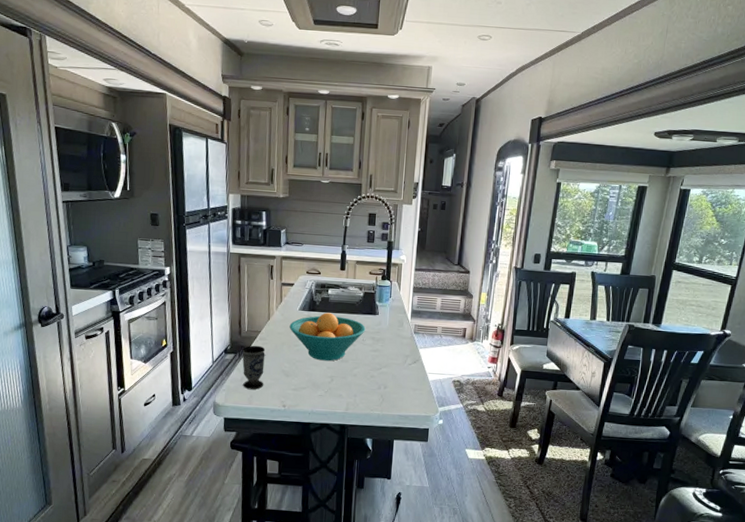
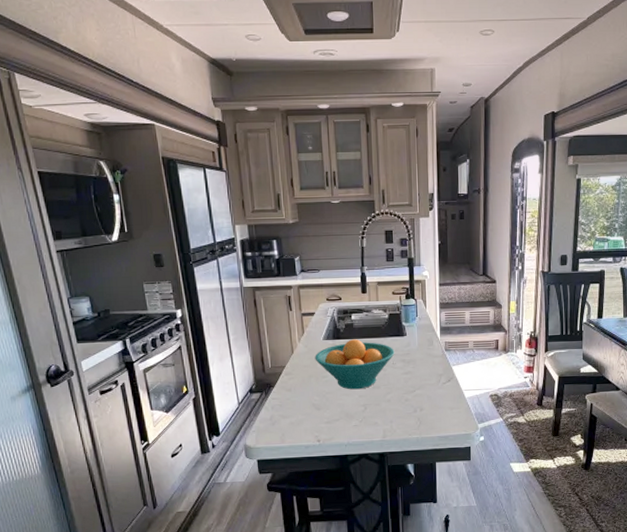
cup: present [242,345,266,390] -> none [268,381,295,428]

